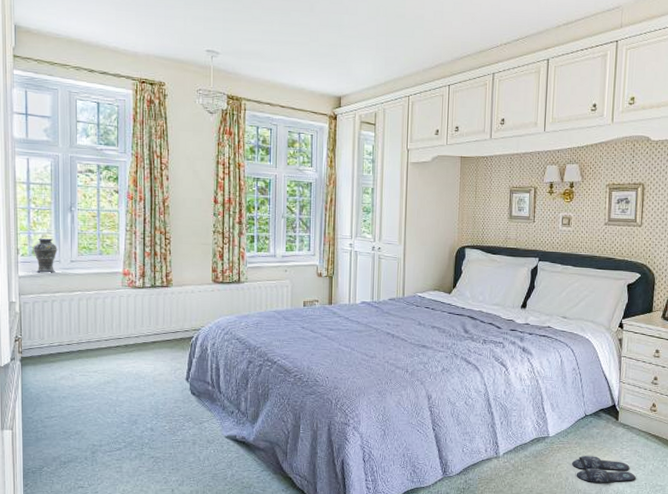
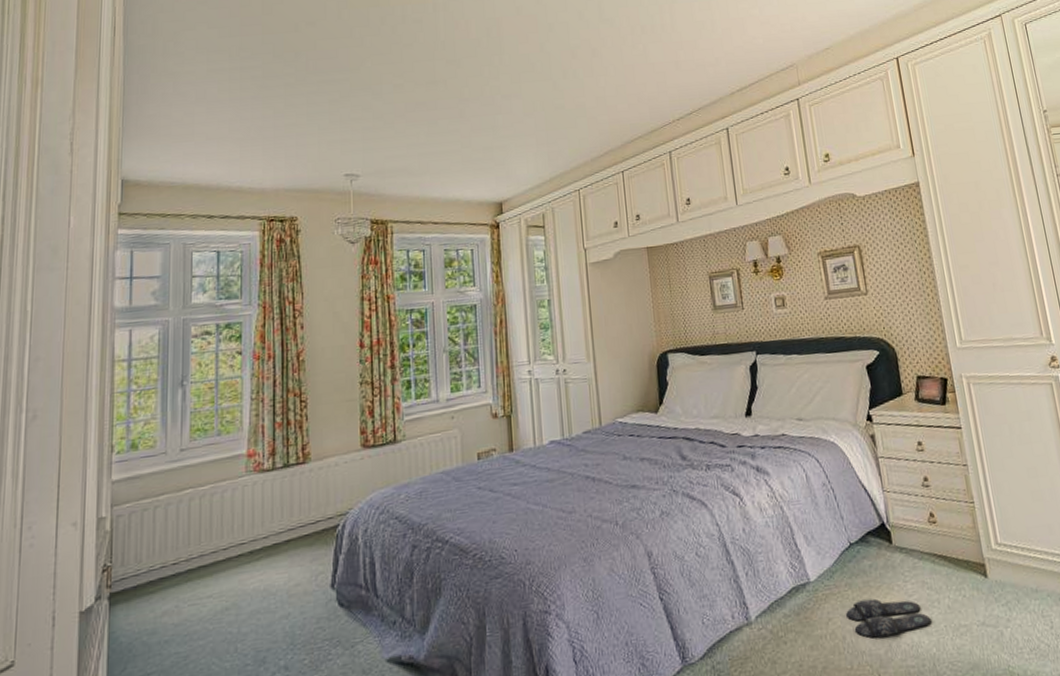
vase: present [32,238,58,273] -> none [131,424,164,473]

